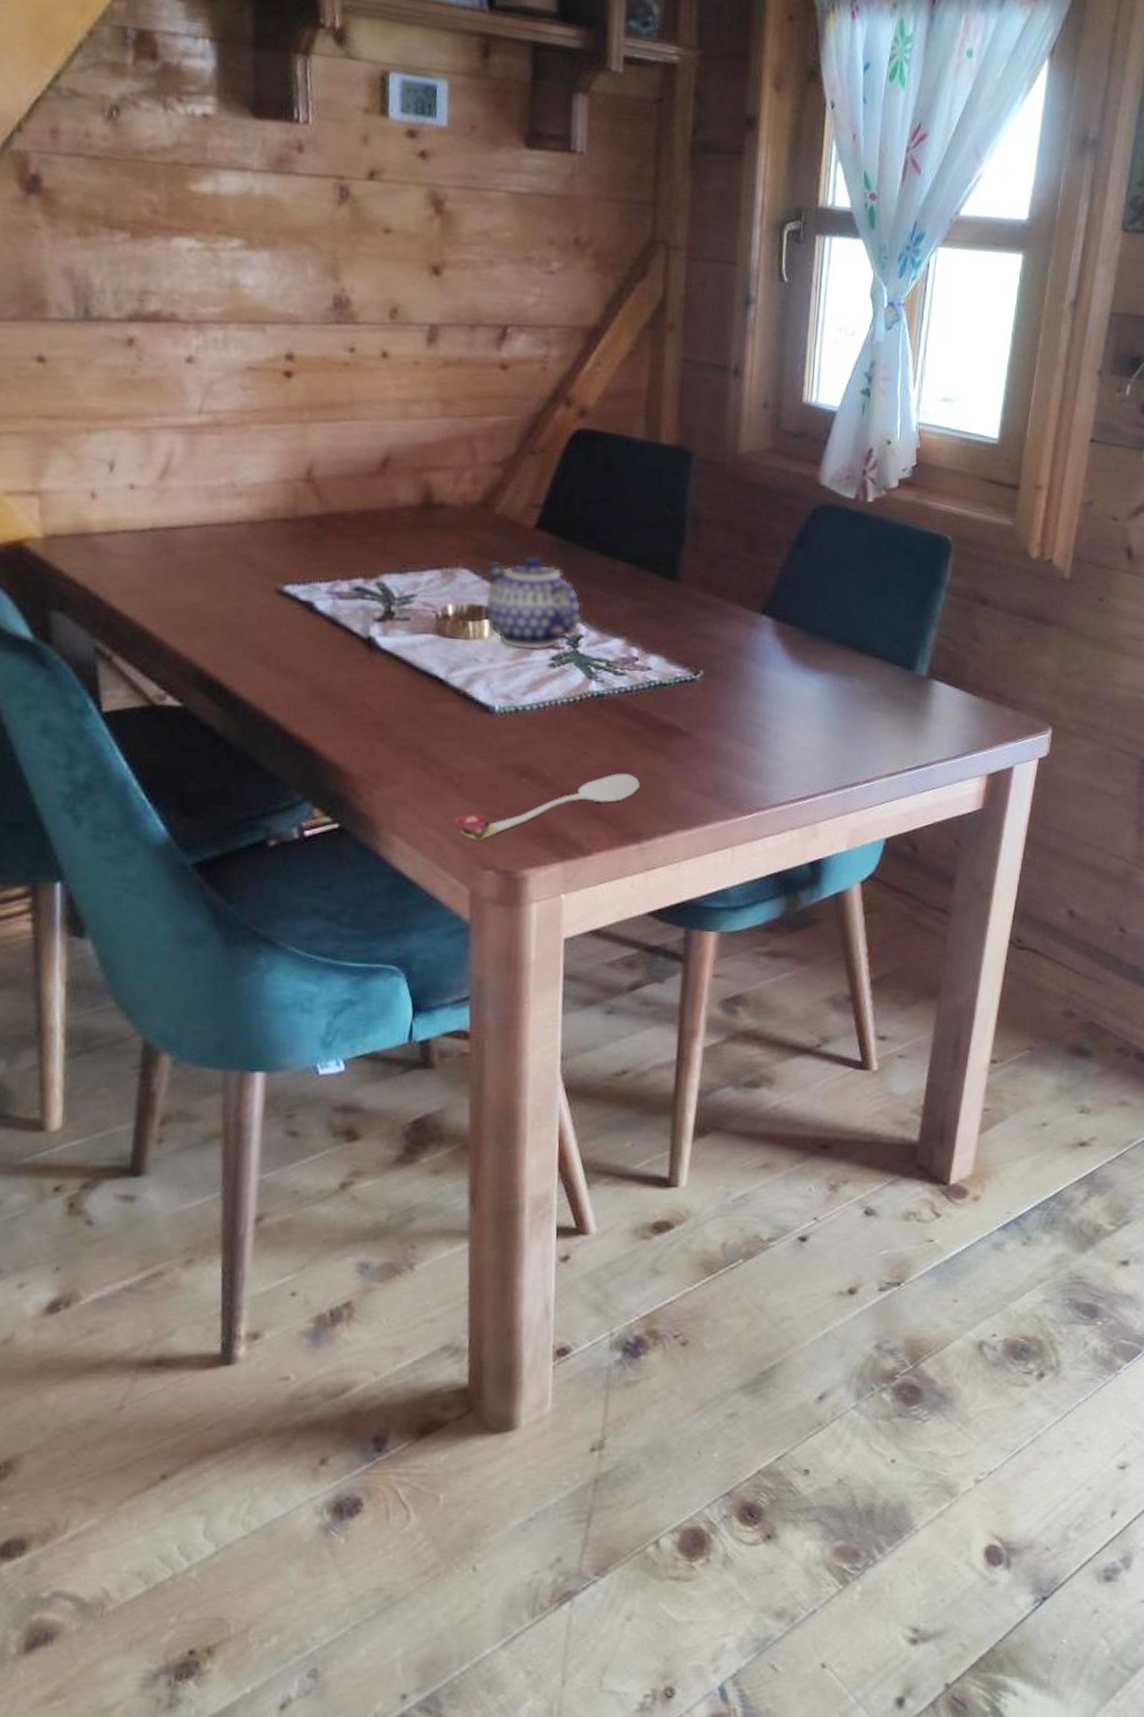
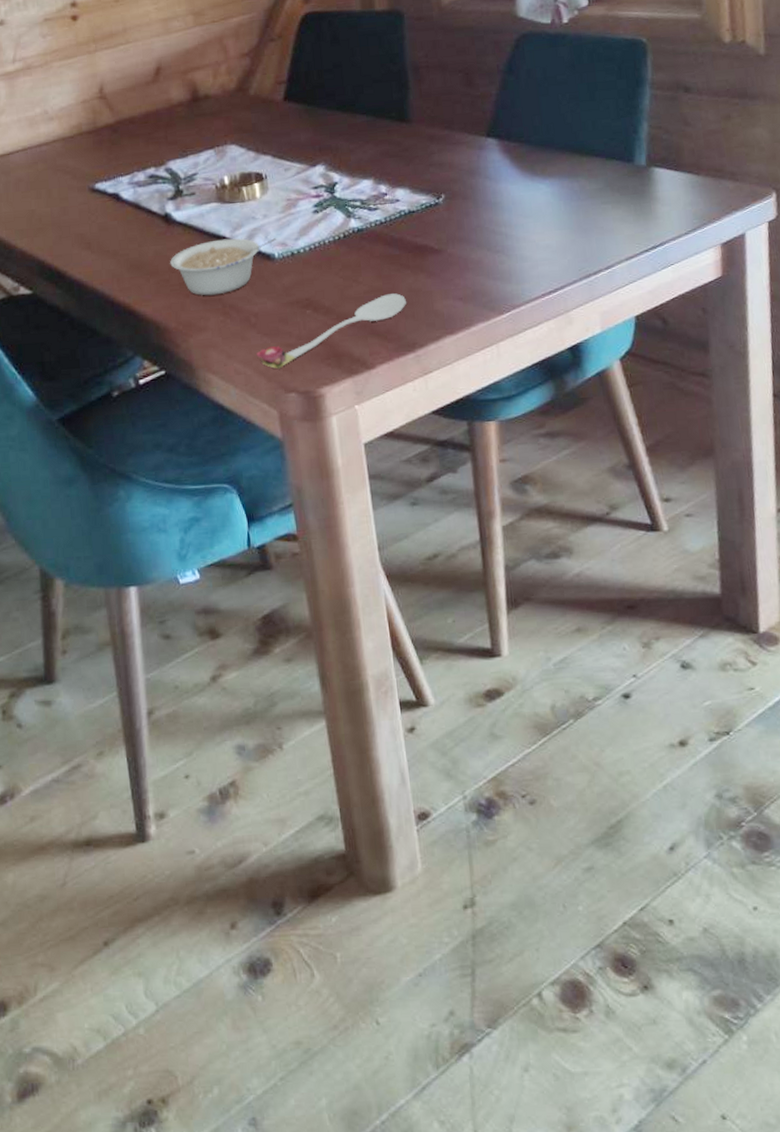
legume: none [365,678,501,744] -> present [170,238,277,296]
teapot: present [485,554,582,650] -> none [249,122,334,203]

